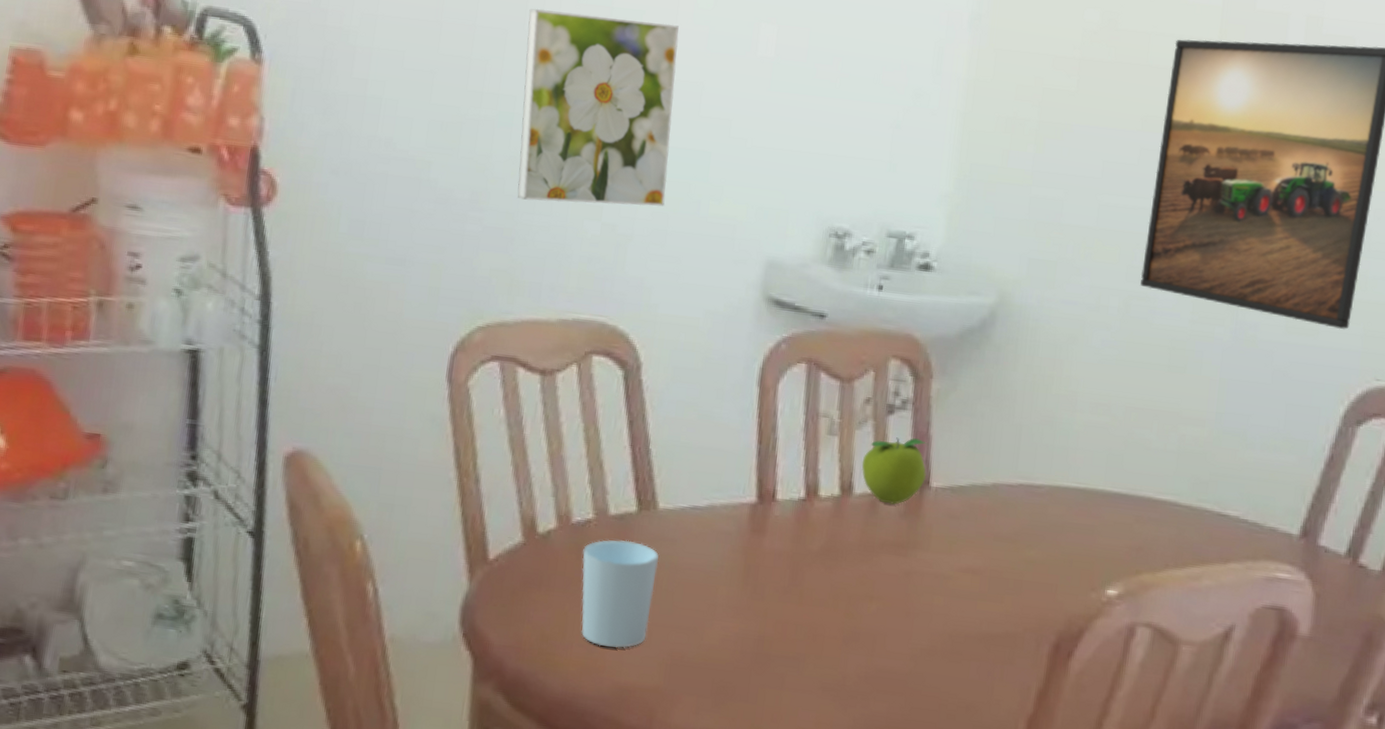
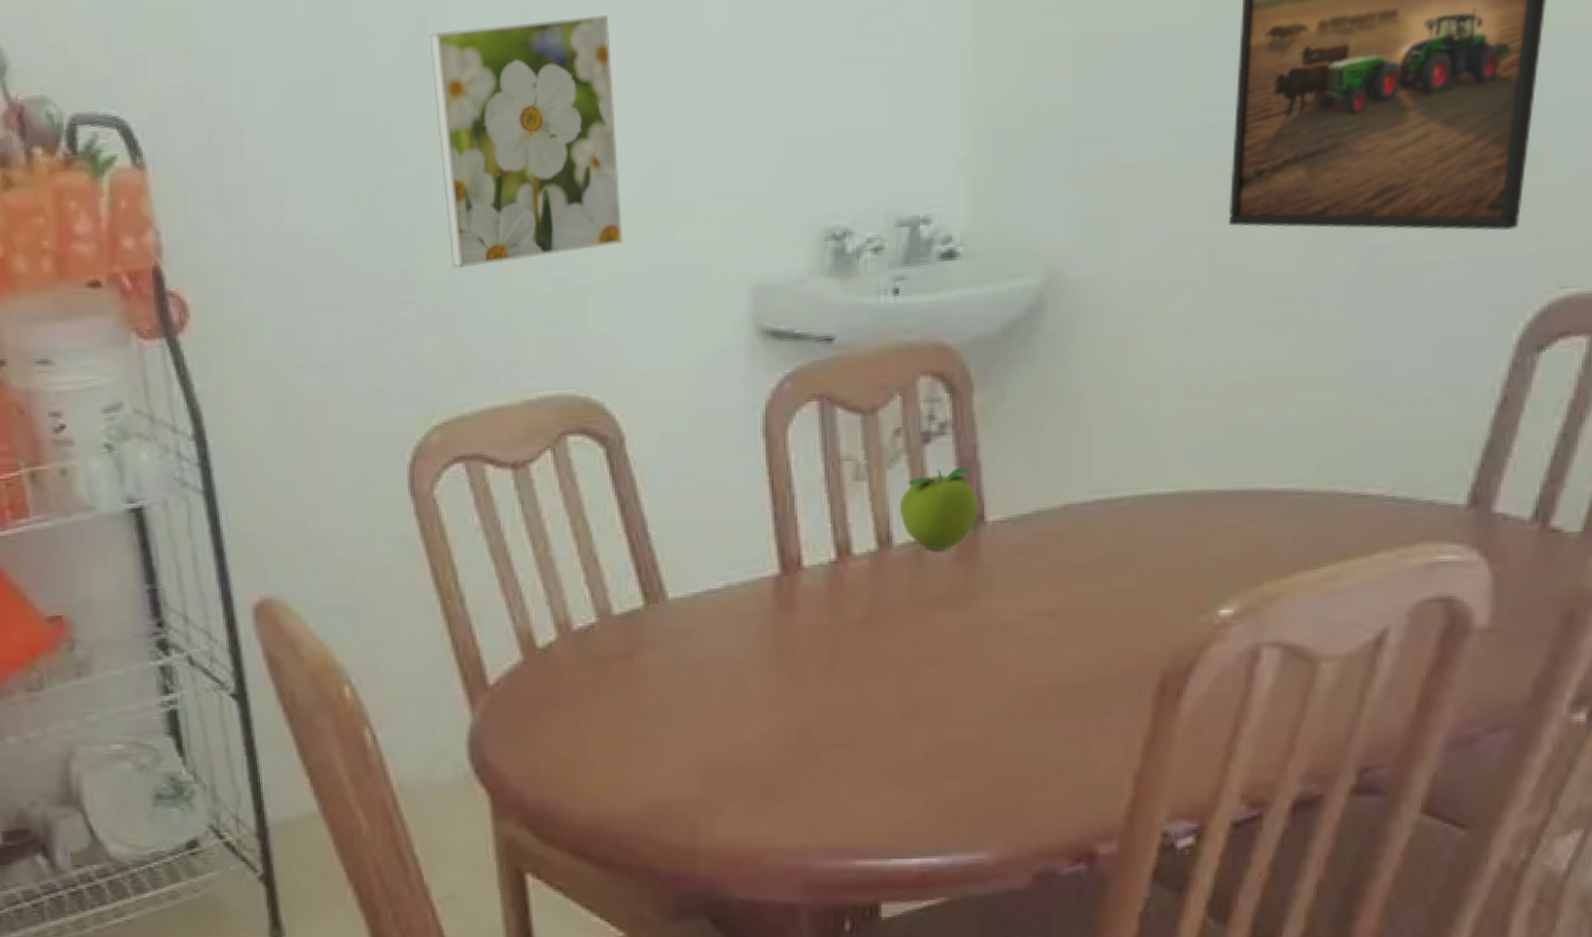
cup: present [581,540,659,648] -> none [590,640,677,762]

